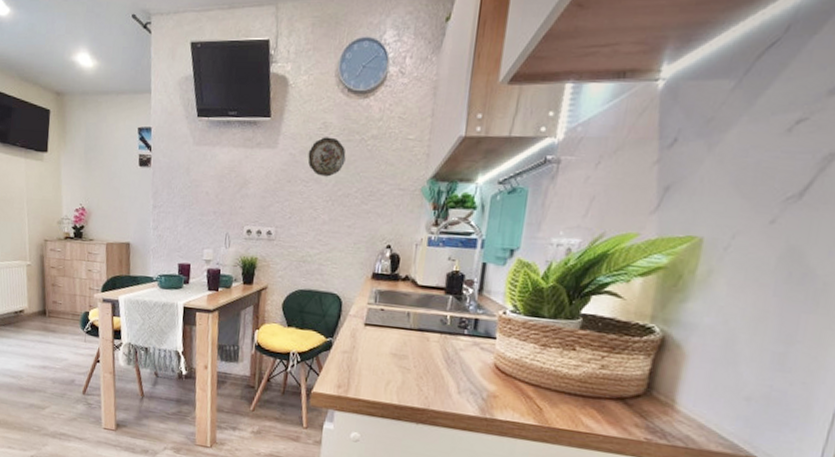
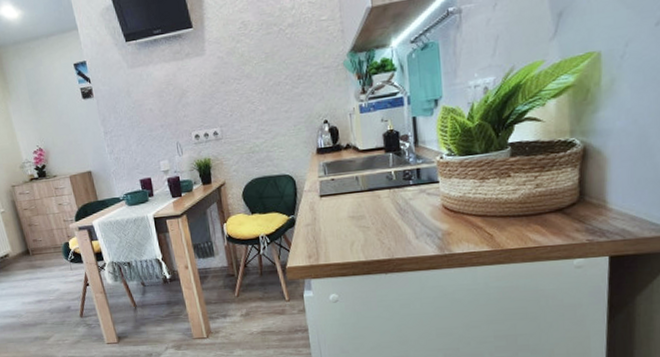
decorative plate: present [308,137,346,177] -> none [234,33,270,72]

